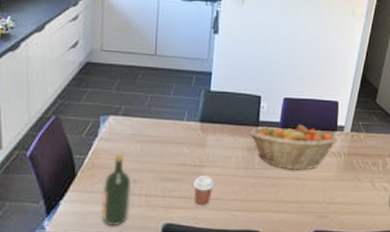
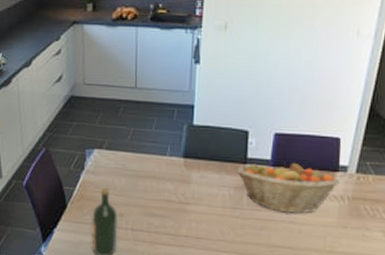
coffee cup: present [193,176,214,208] -> none [179,213,200,246]

